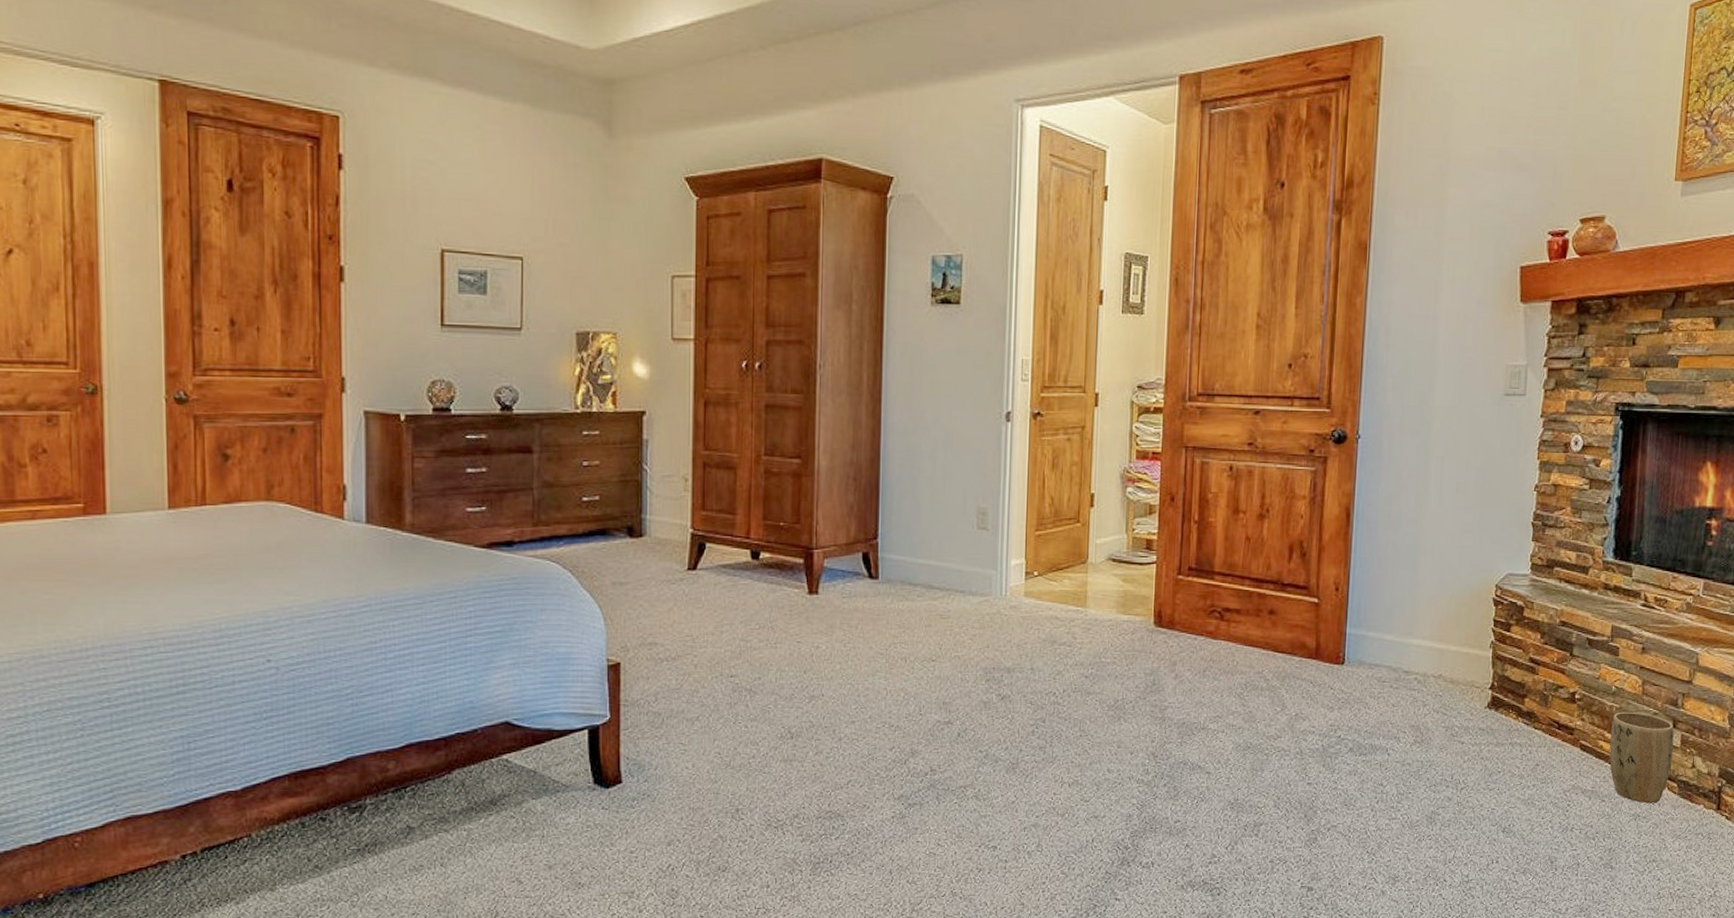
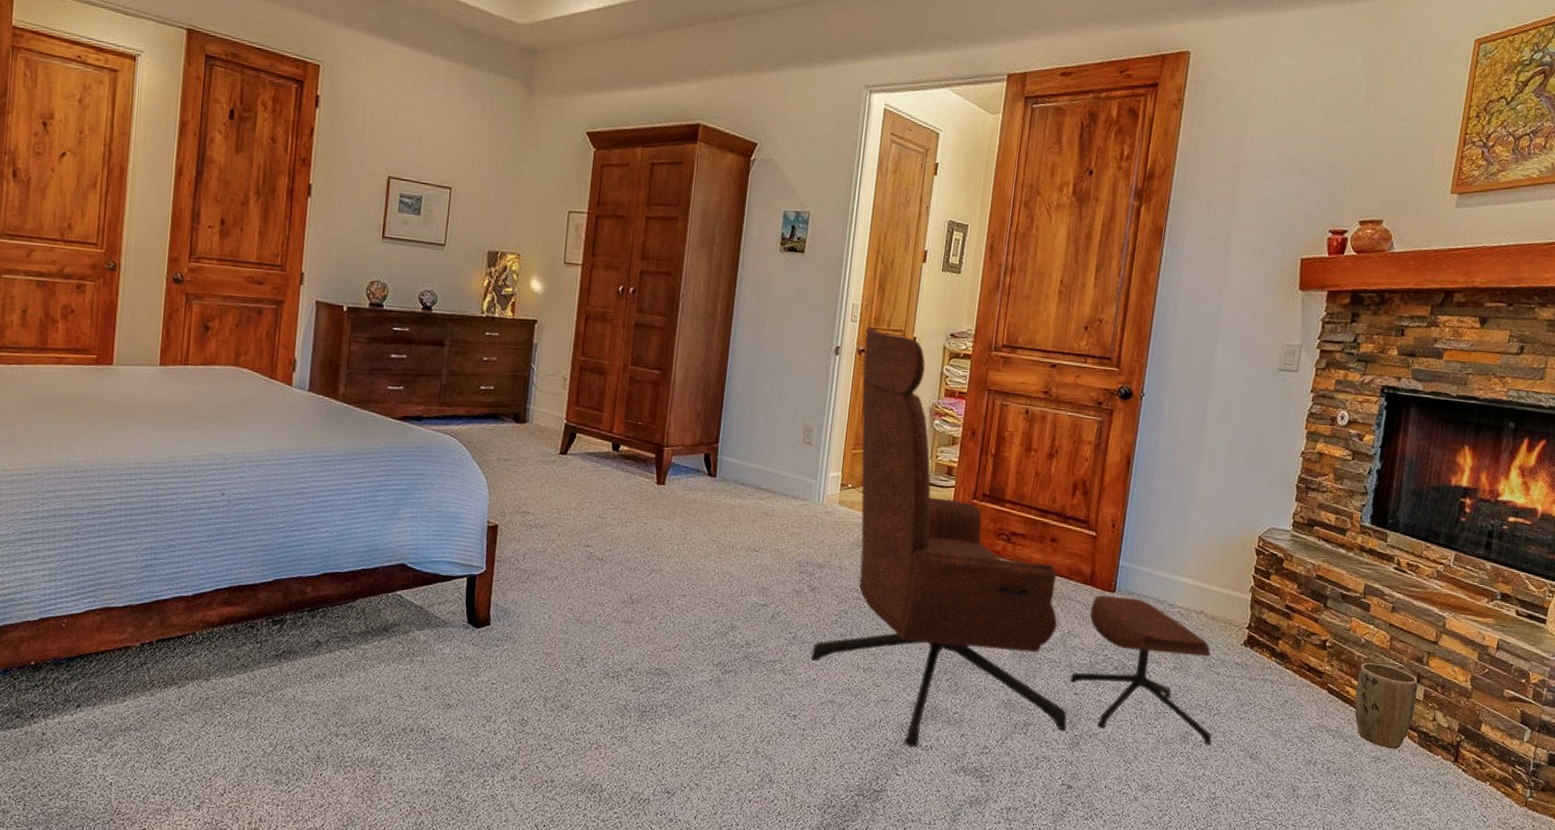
lounge chair: none [1008,386,1461,867] -> present [811,327,1212,748]

